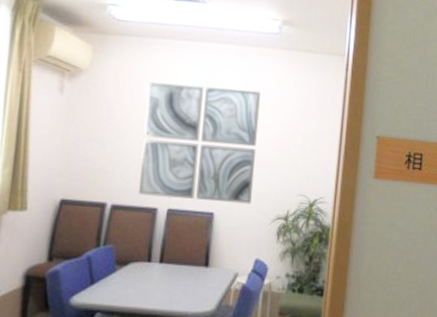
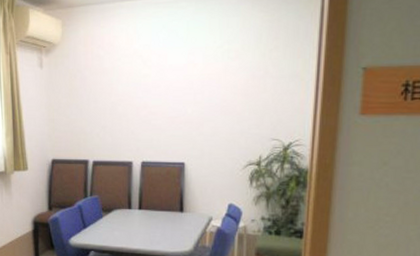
wall art: present [138,82,262,204] -> none [112,37,225,152]

